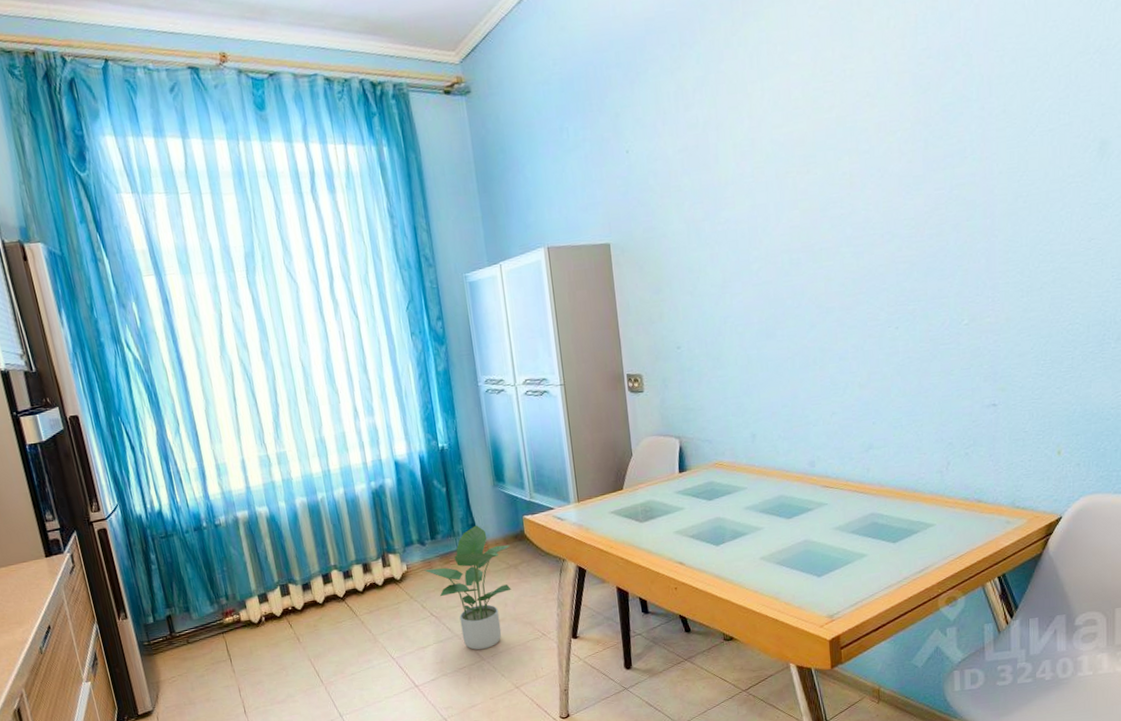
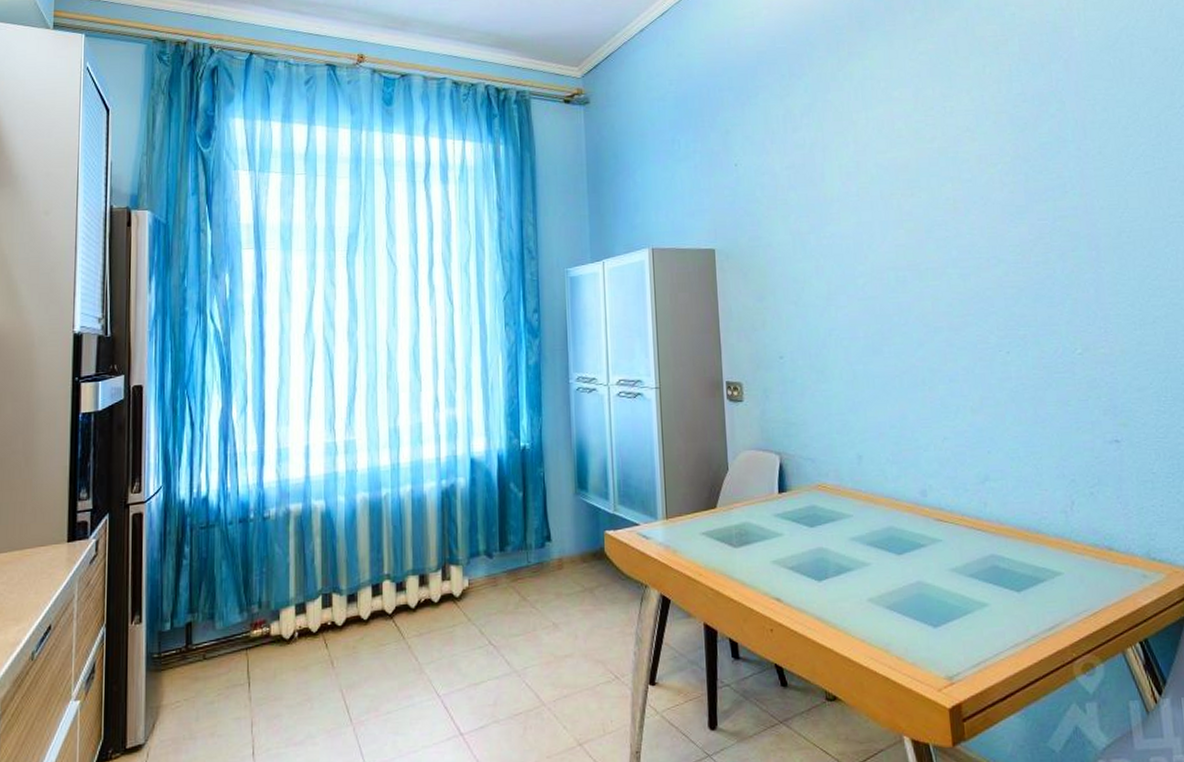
potted plant: present [424,525,512,650] -> none [488,538,588,692]

